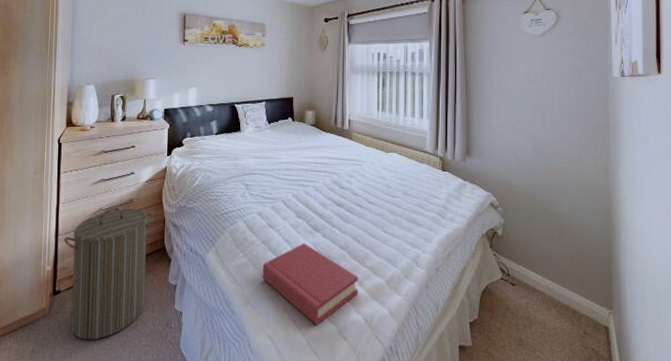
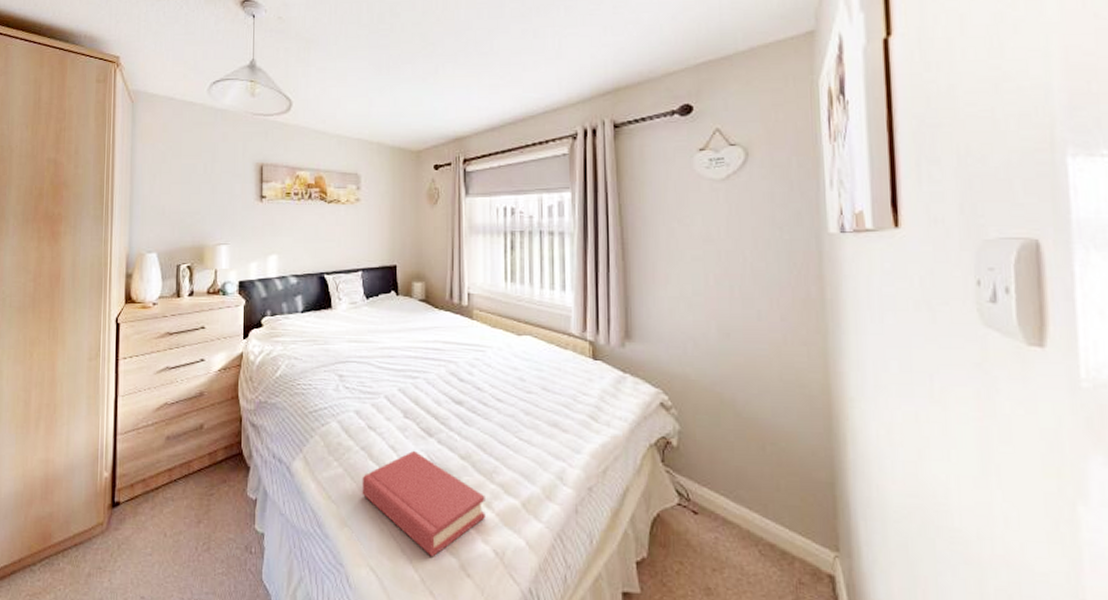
laundry hamper: present [63,207,153,340] -> none [123,401,228,564]

